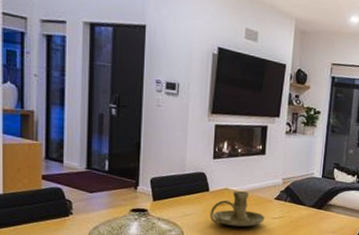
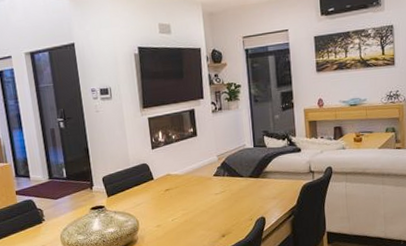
candle holder: present [210,191,265,227] -> none [157,174,208,208]

